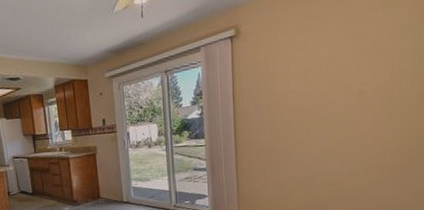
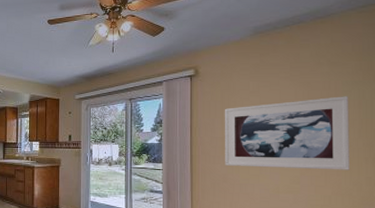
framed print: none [269,42,404,134] -> present [224,96,350,170]

